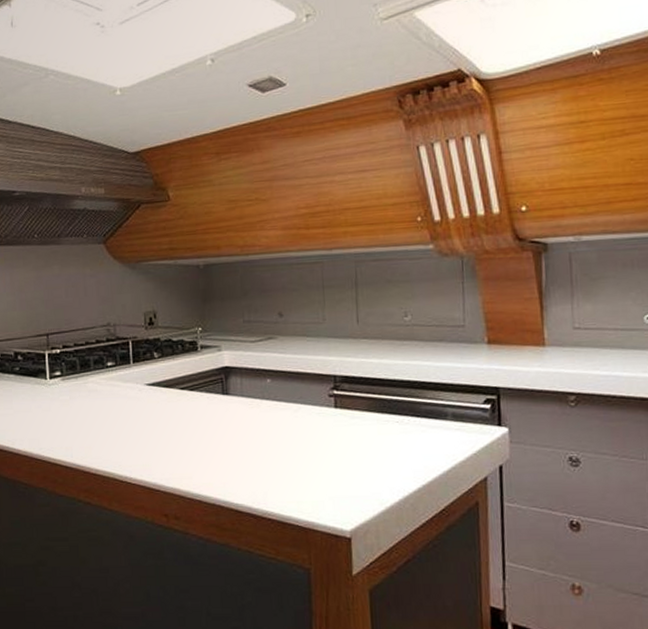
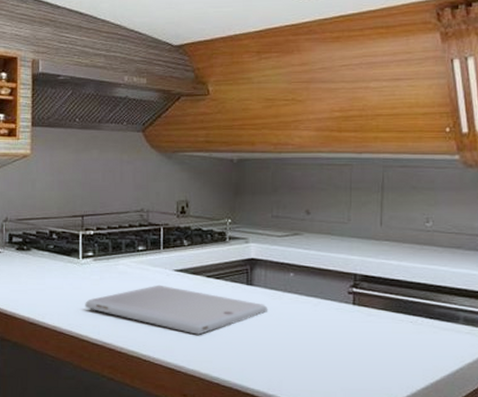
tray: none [55,400,247,451] -> present [85,284,268,335]

